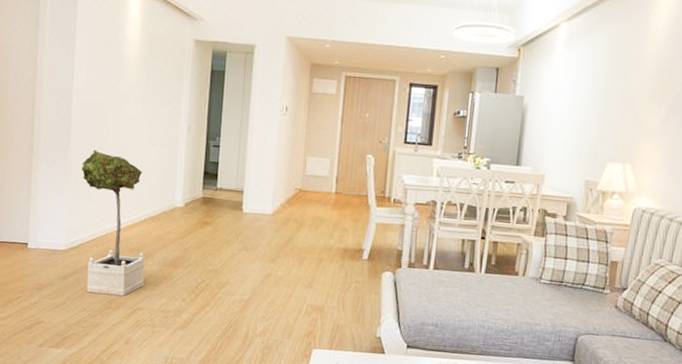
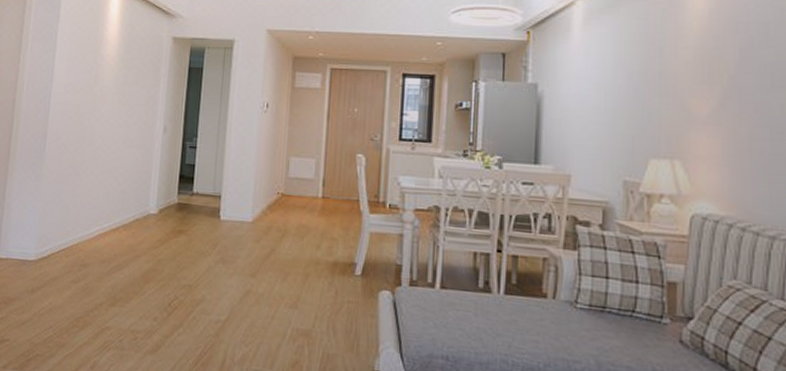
potted tree: present [81,149,145,296] -> none [54,153,116,313]

